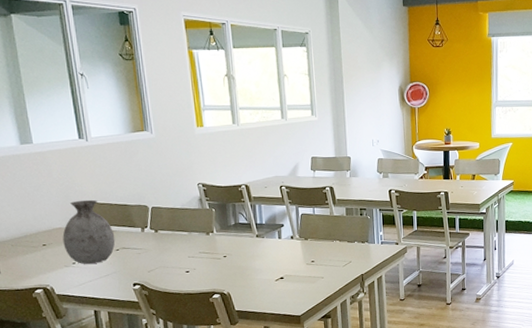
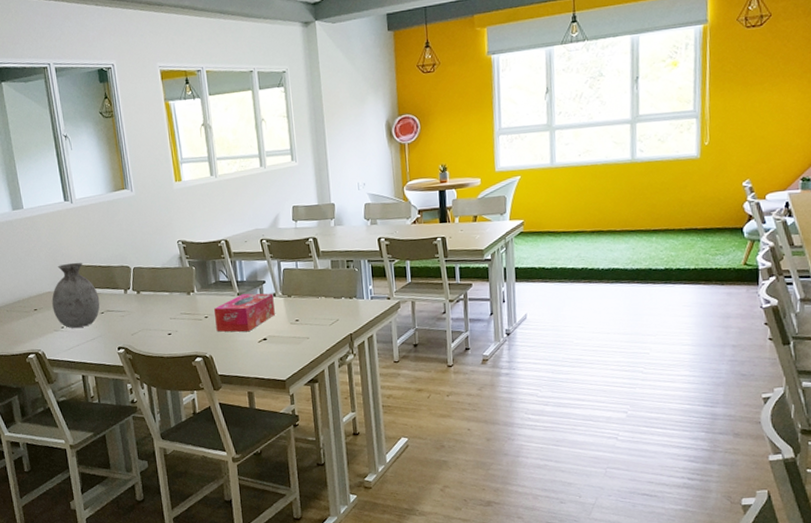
tissue box: none [233,235,292,271] -> present [214,293,275,332]

